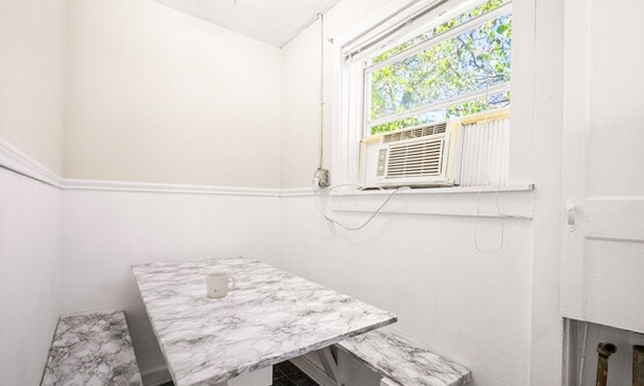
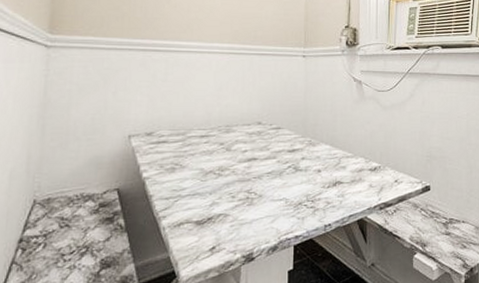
mug: present [205,272,236,299] -> none [218,140,253,171]

